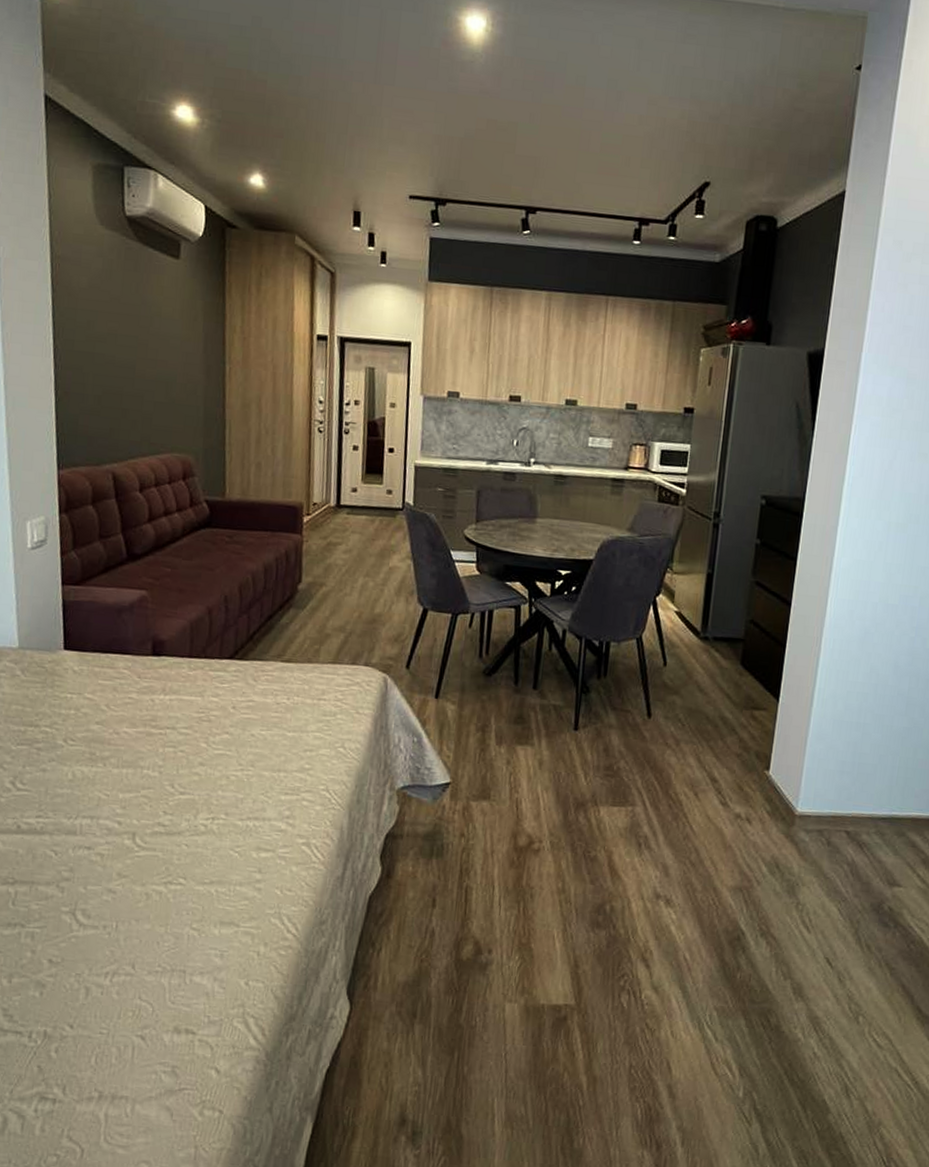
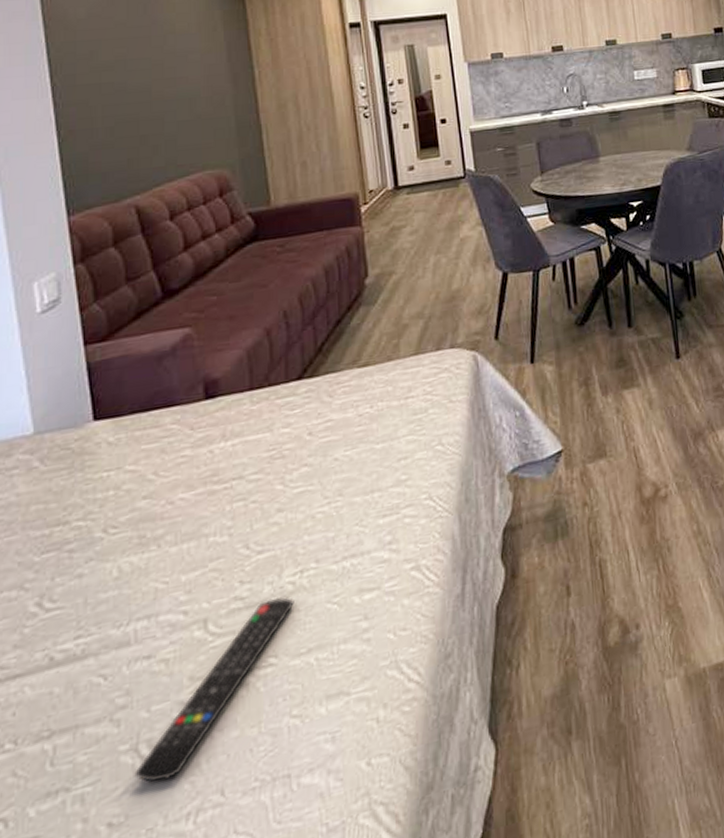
remote control: none [71,832,205,943] -> present [134,596,295,782]

